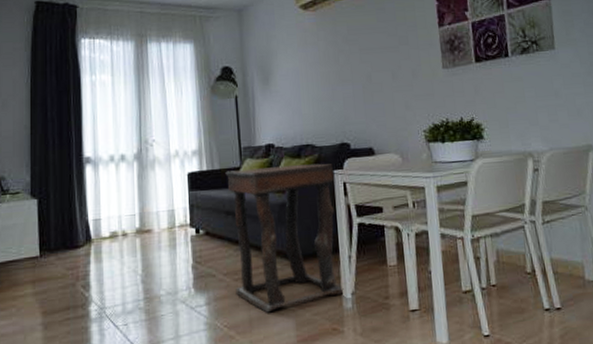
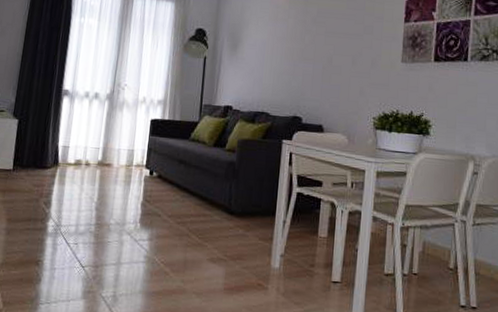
side table: present [225,163,344,313] -> none [176,124,283,258]

